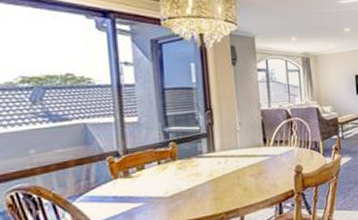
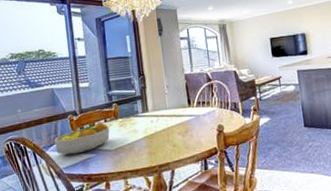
fruit bowl: none [84,163,165,206] -> present [54,121,110,155]

